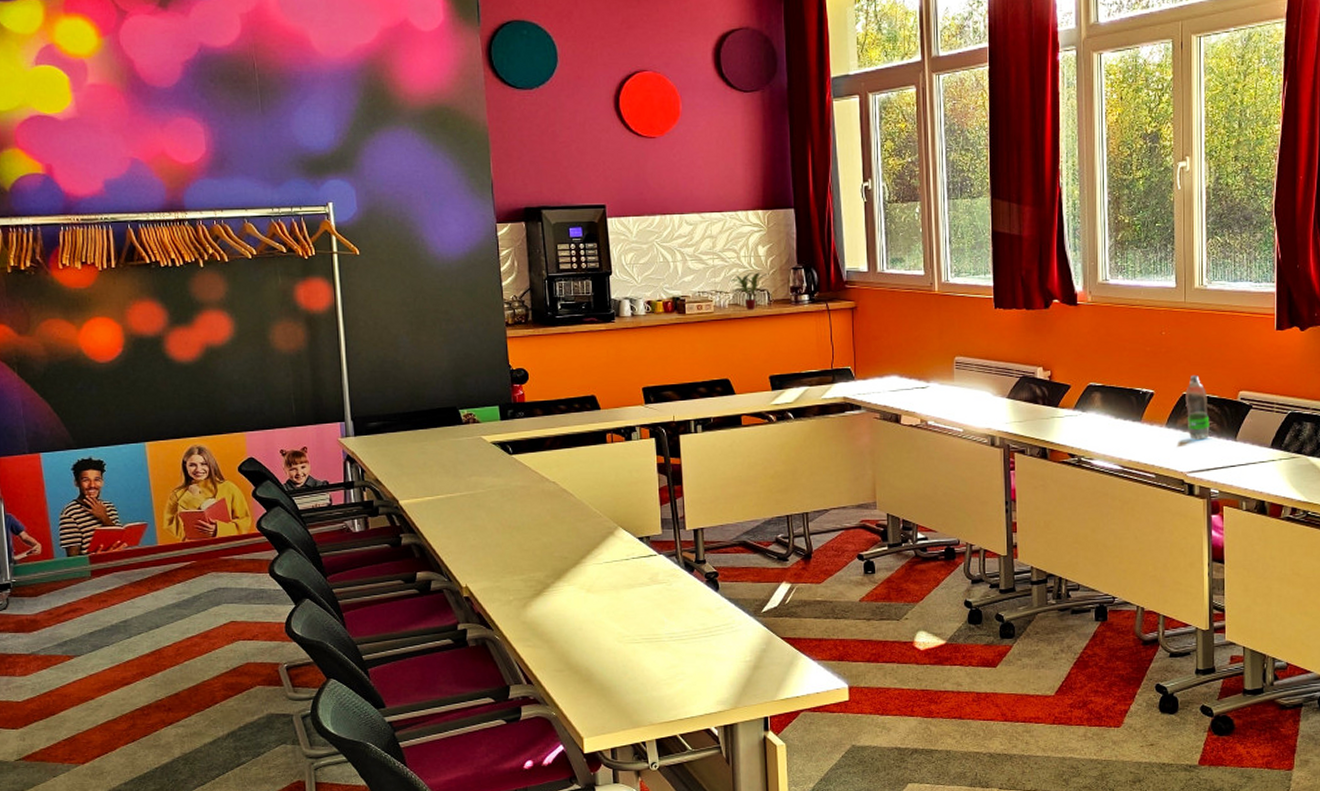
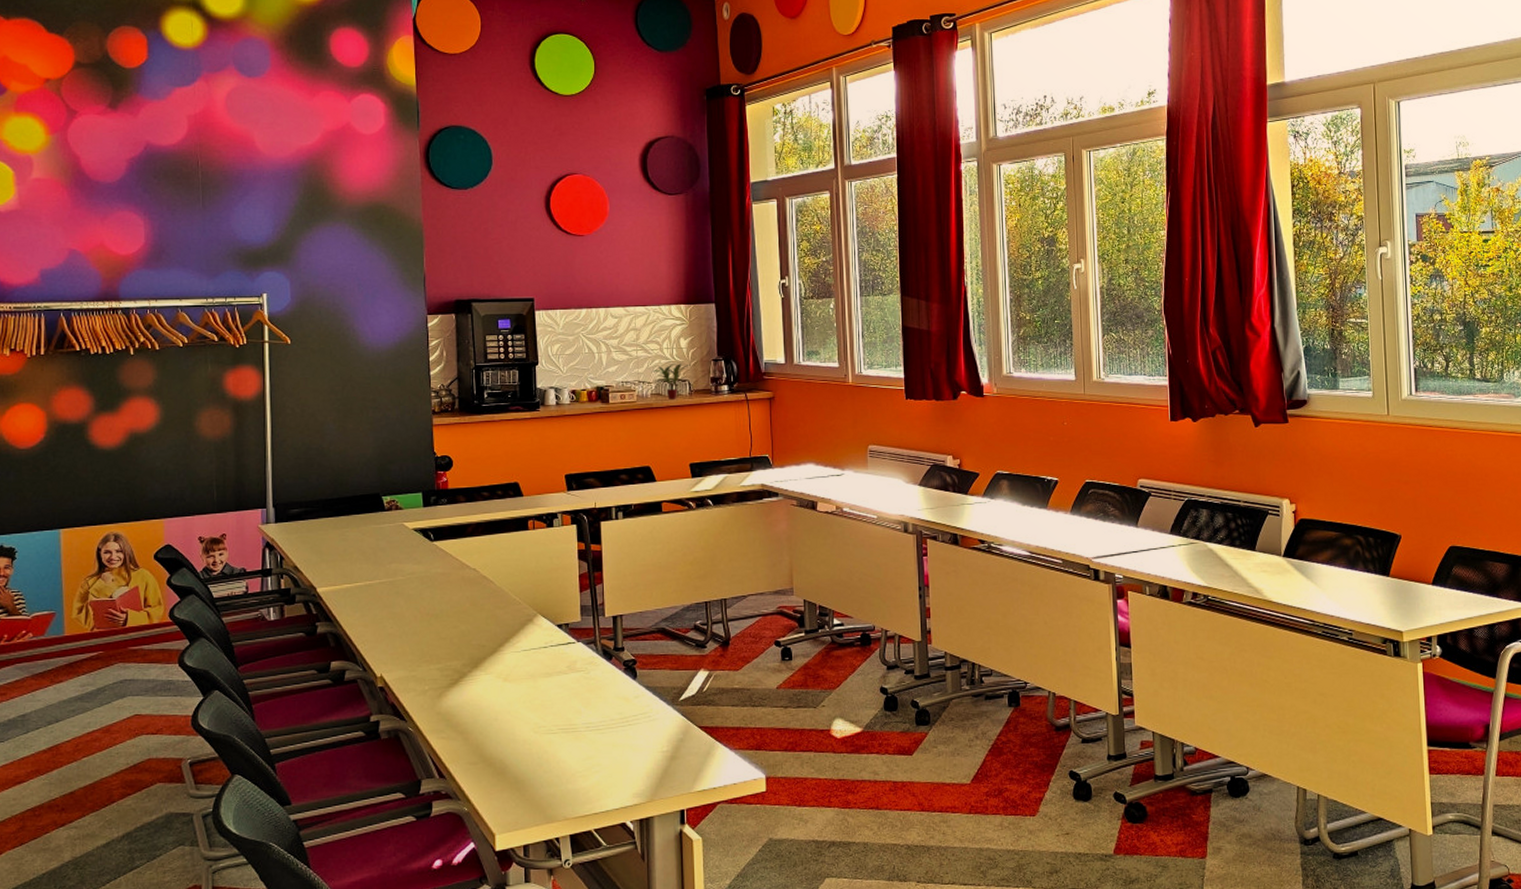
bottle: present [1185,374,1210,441] -> none [1088,463,1112,527]

